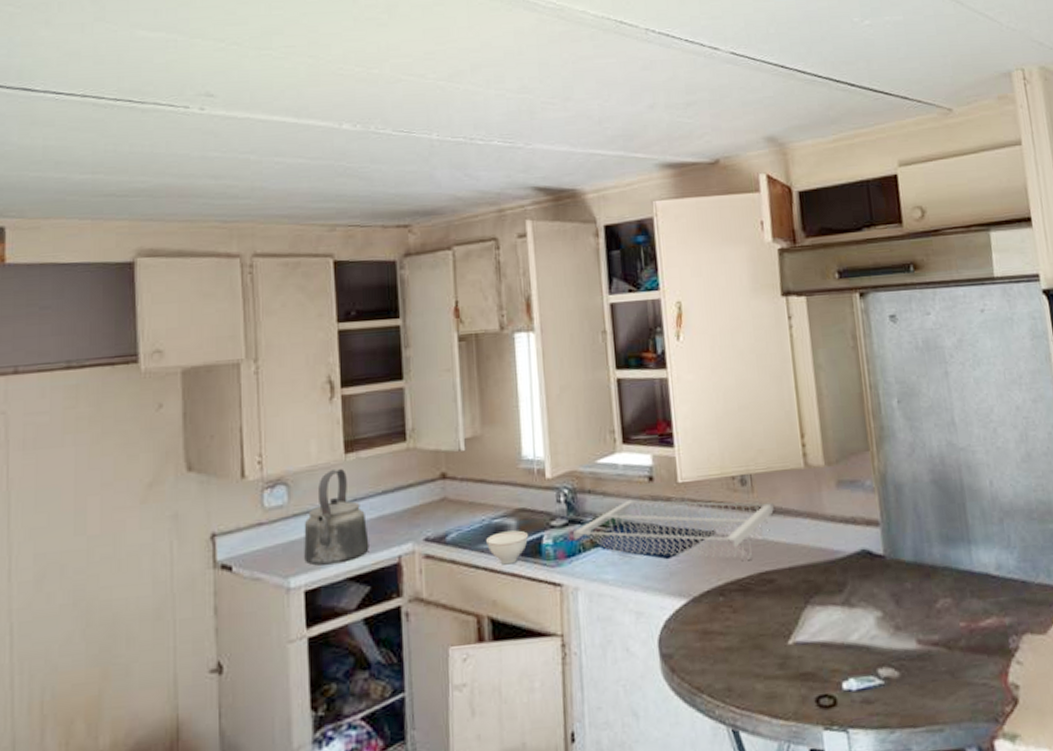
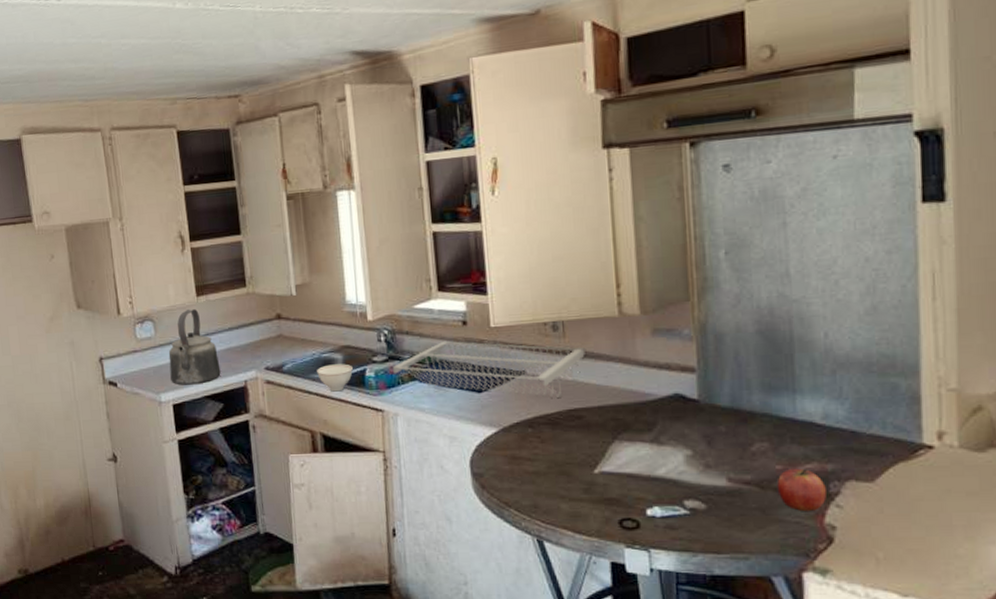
fruit: none [962,623,1008,672] -> present [776,468,826,512]

